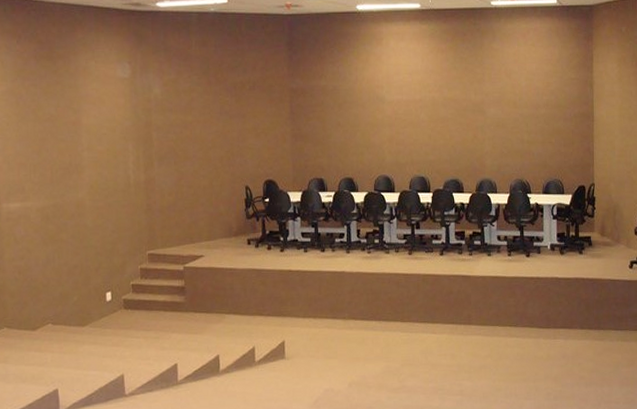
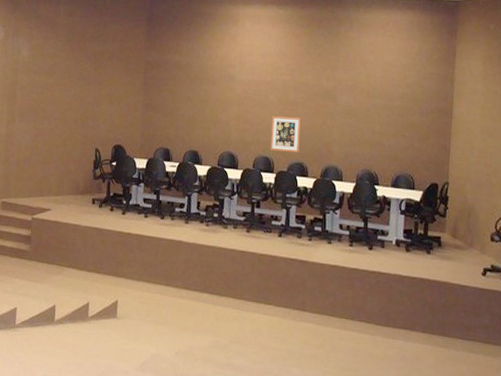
wall art: none [423,133,453,170] -> present [269,116,301,153]

